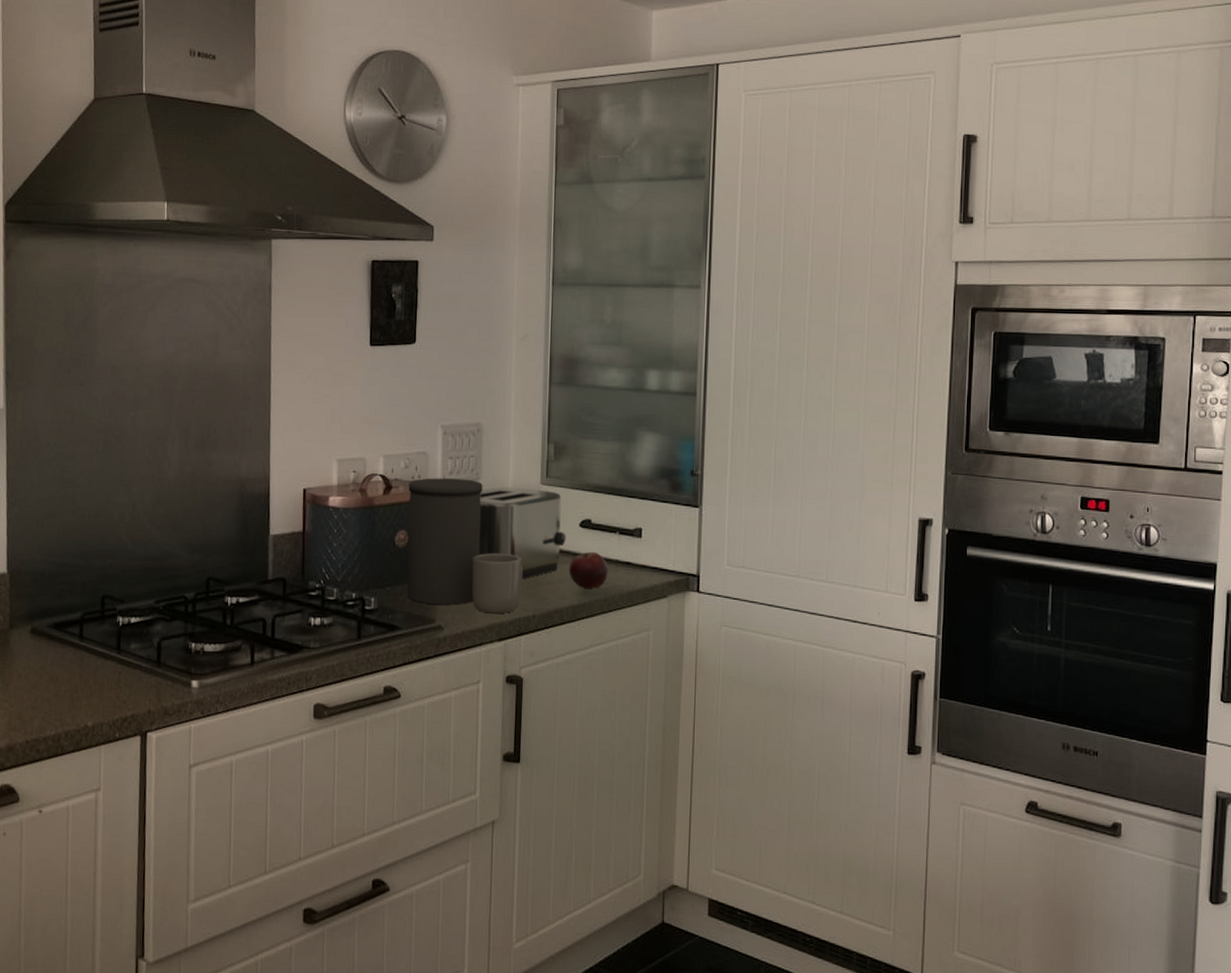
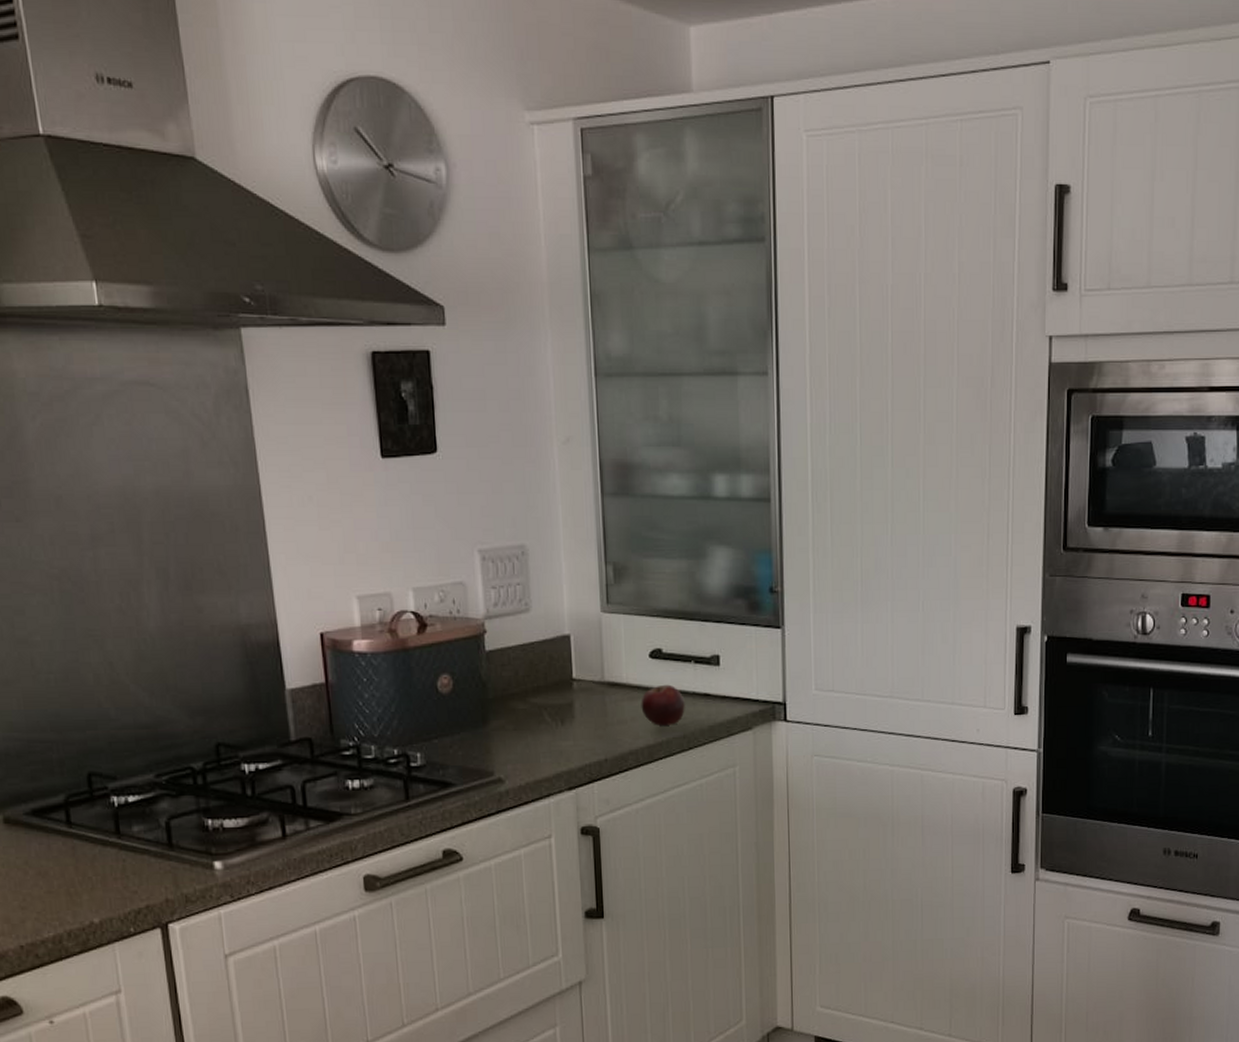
canister: present [407,478,483,605] -> none [446,611,539,755]
mug: present [471,553,523,614] -> none [530,693,591,761]
toaster: present [478,486,566,579] -> none [532,617,635,721]

